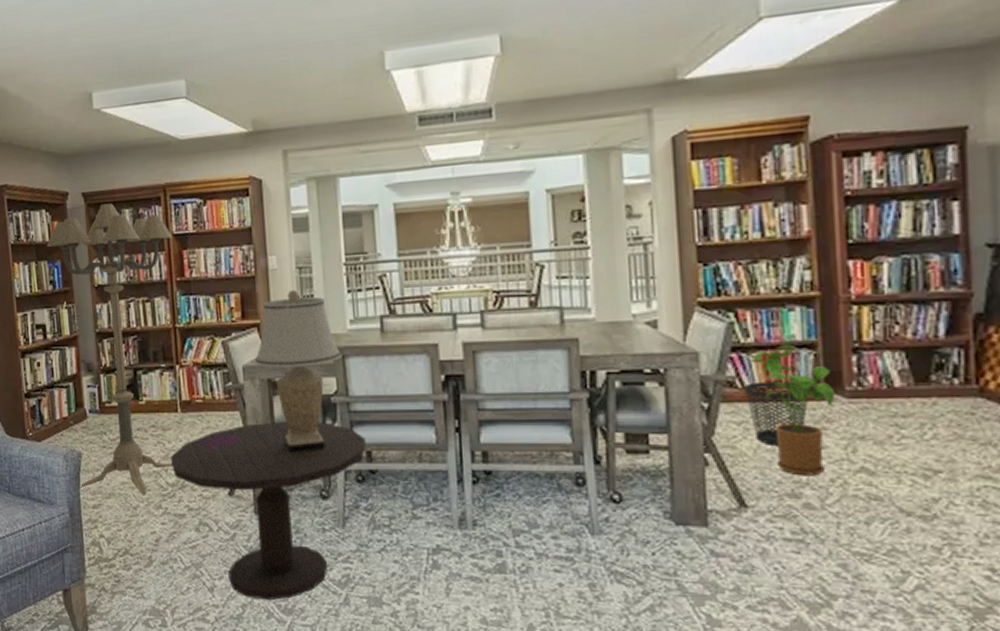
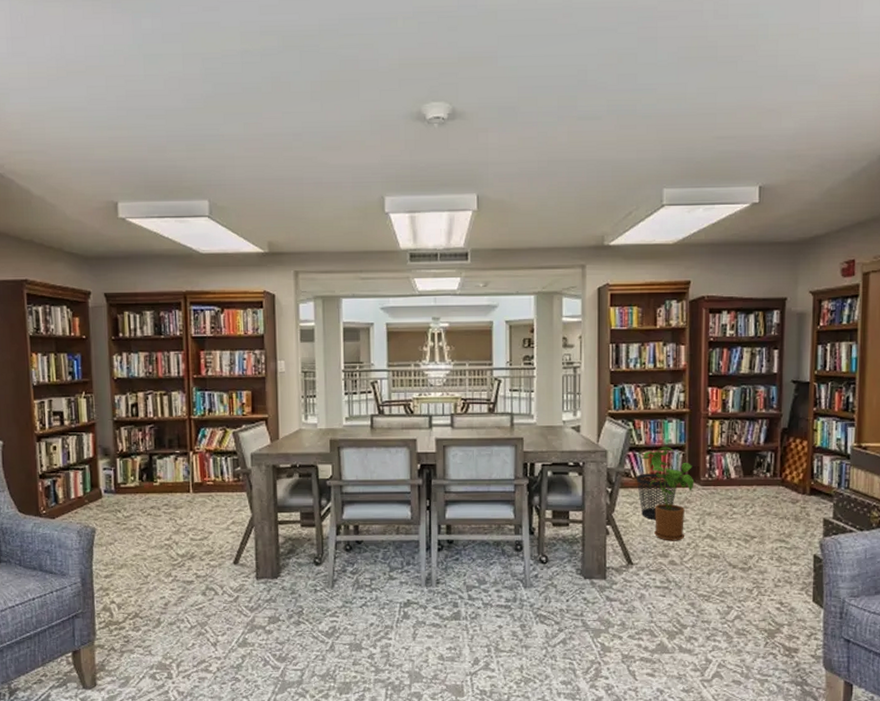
floor lamp: present [46,203,173,495] -> none [66,305,191,565]
side table: present [170,421,367,601] -> none [181,501,355,651]
table lamp: present [254,290,342,453] -> none [261,391,338,527]

